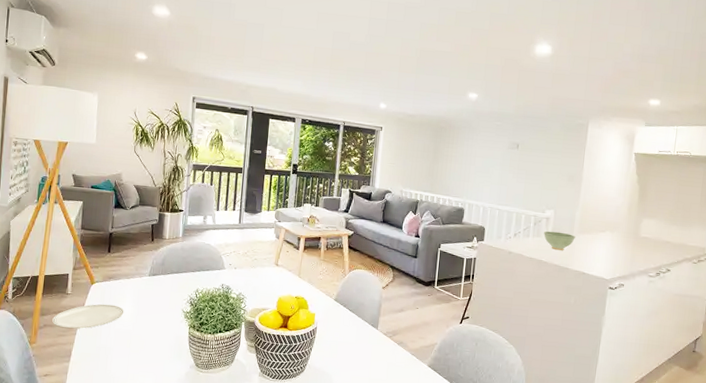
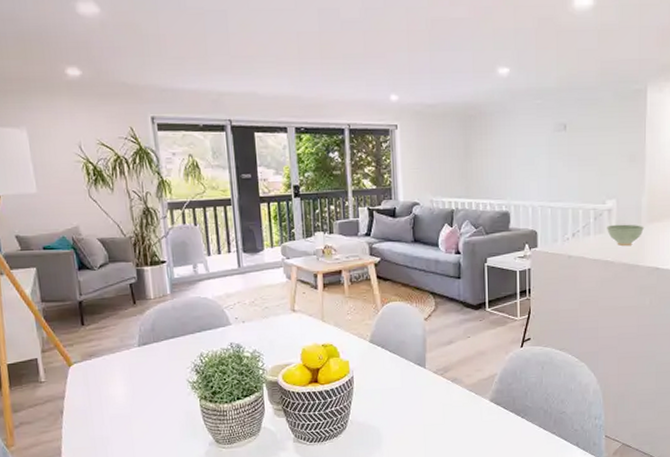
plate: present [52,304,124,329] -> none [29,386,116,423]

